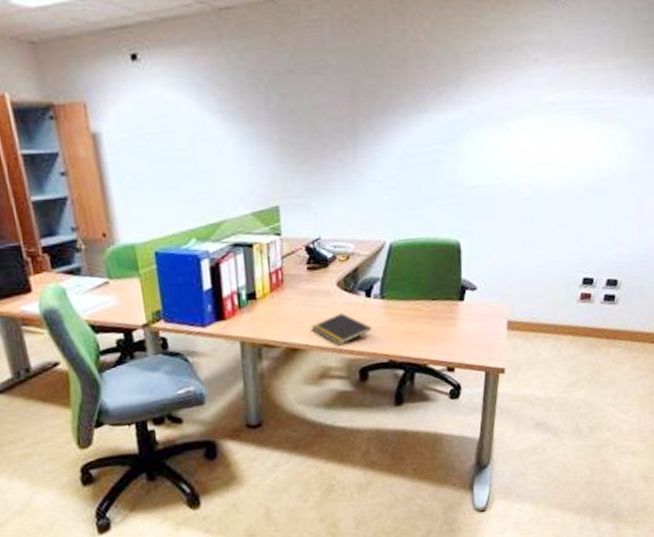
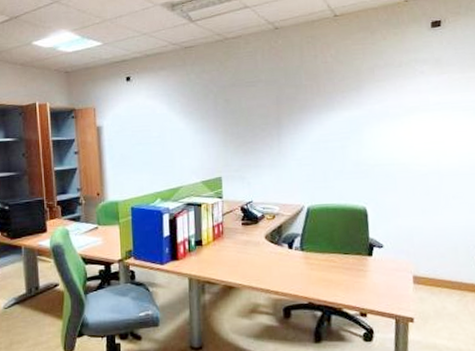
notepad: present [310,313,372,346] -> none [243,260,294,287]

